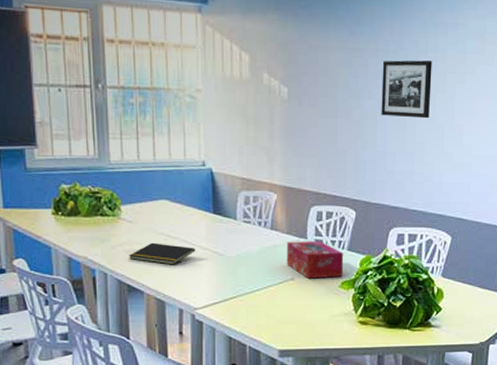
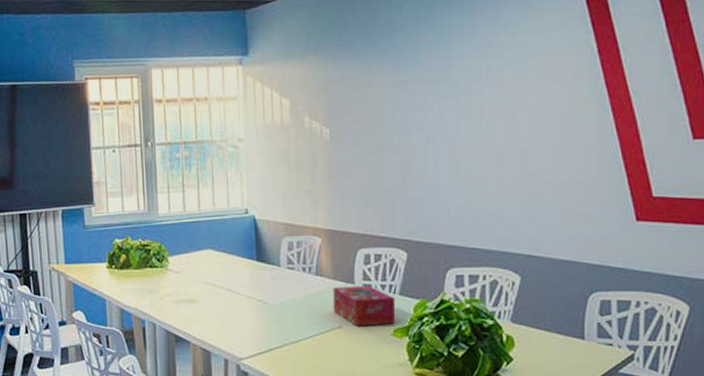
notepad: present [129,242,195,265] -> none [176,292,240,315]
picture frame: present [381,60,432,119] -> none [430,85,488,149]

